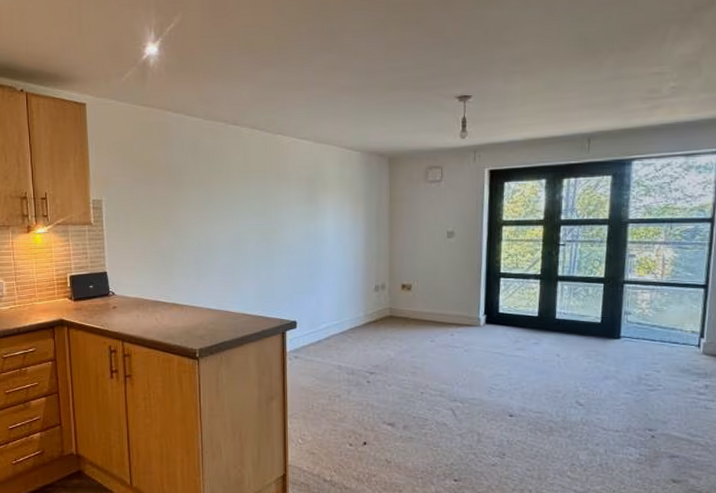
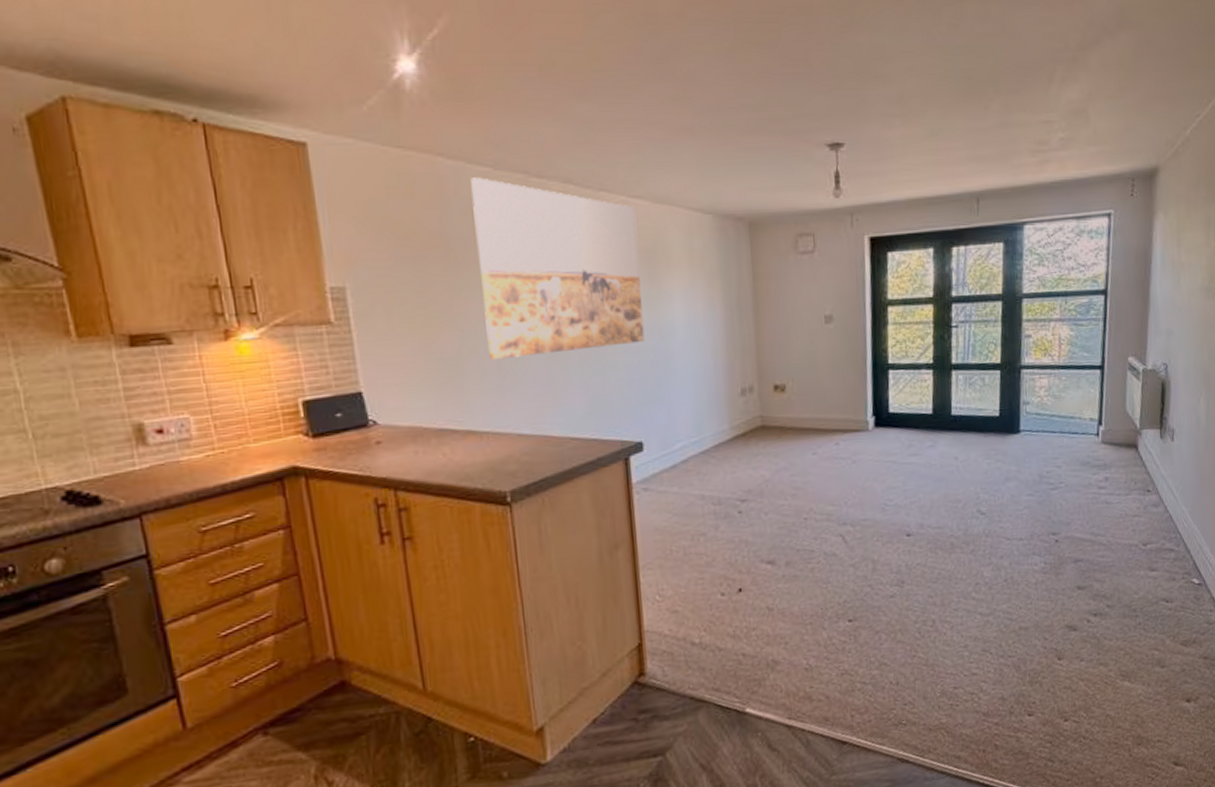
wall art: none [188,125,303,255] -> present [470,177,645,360]

